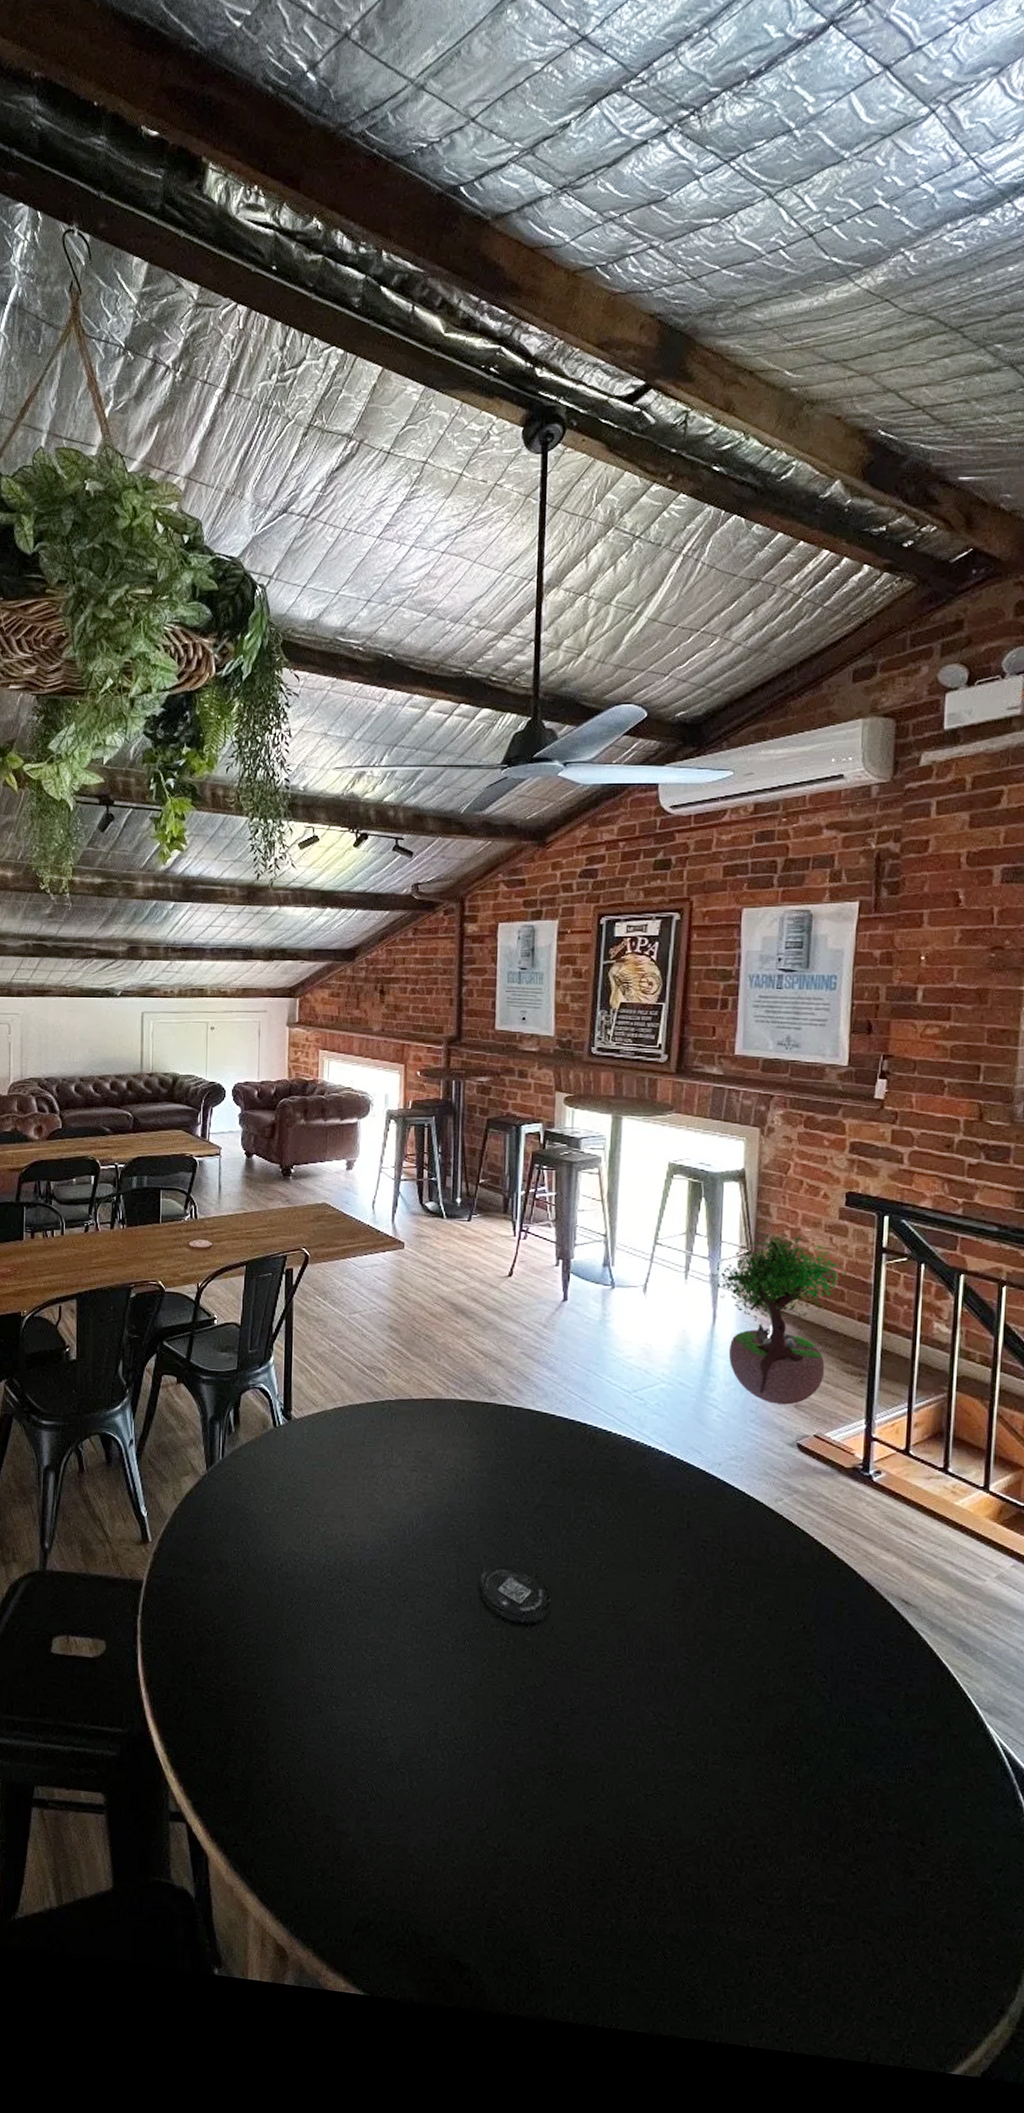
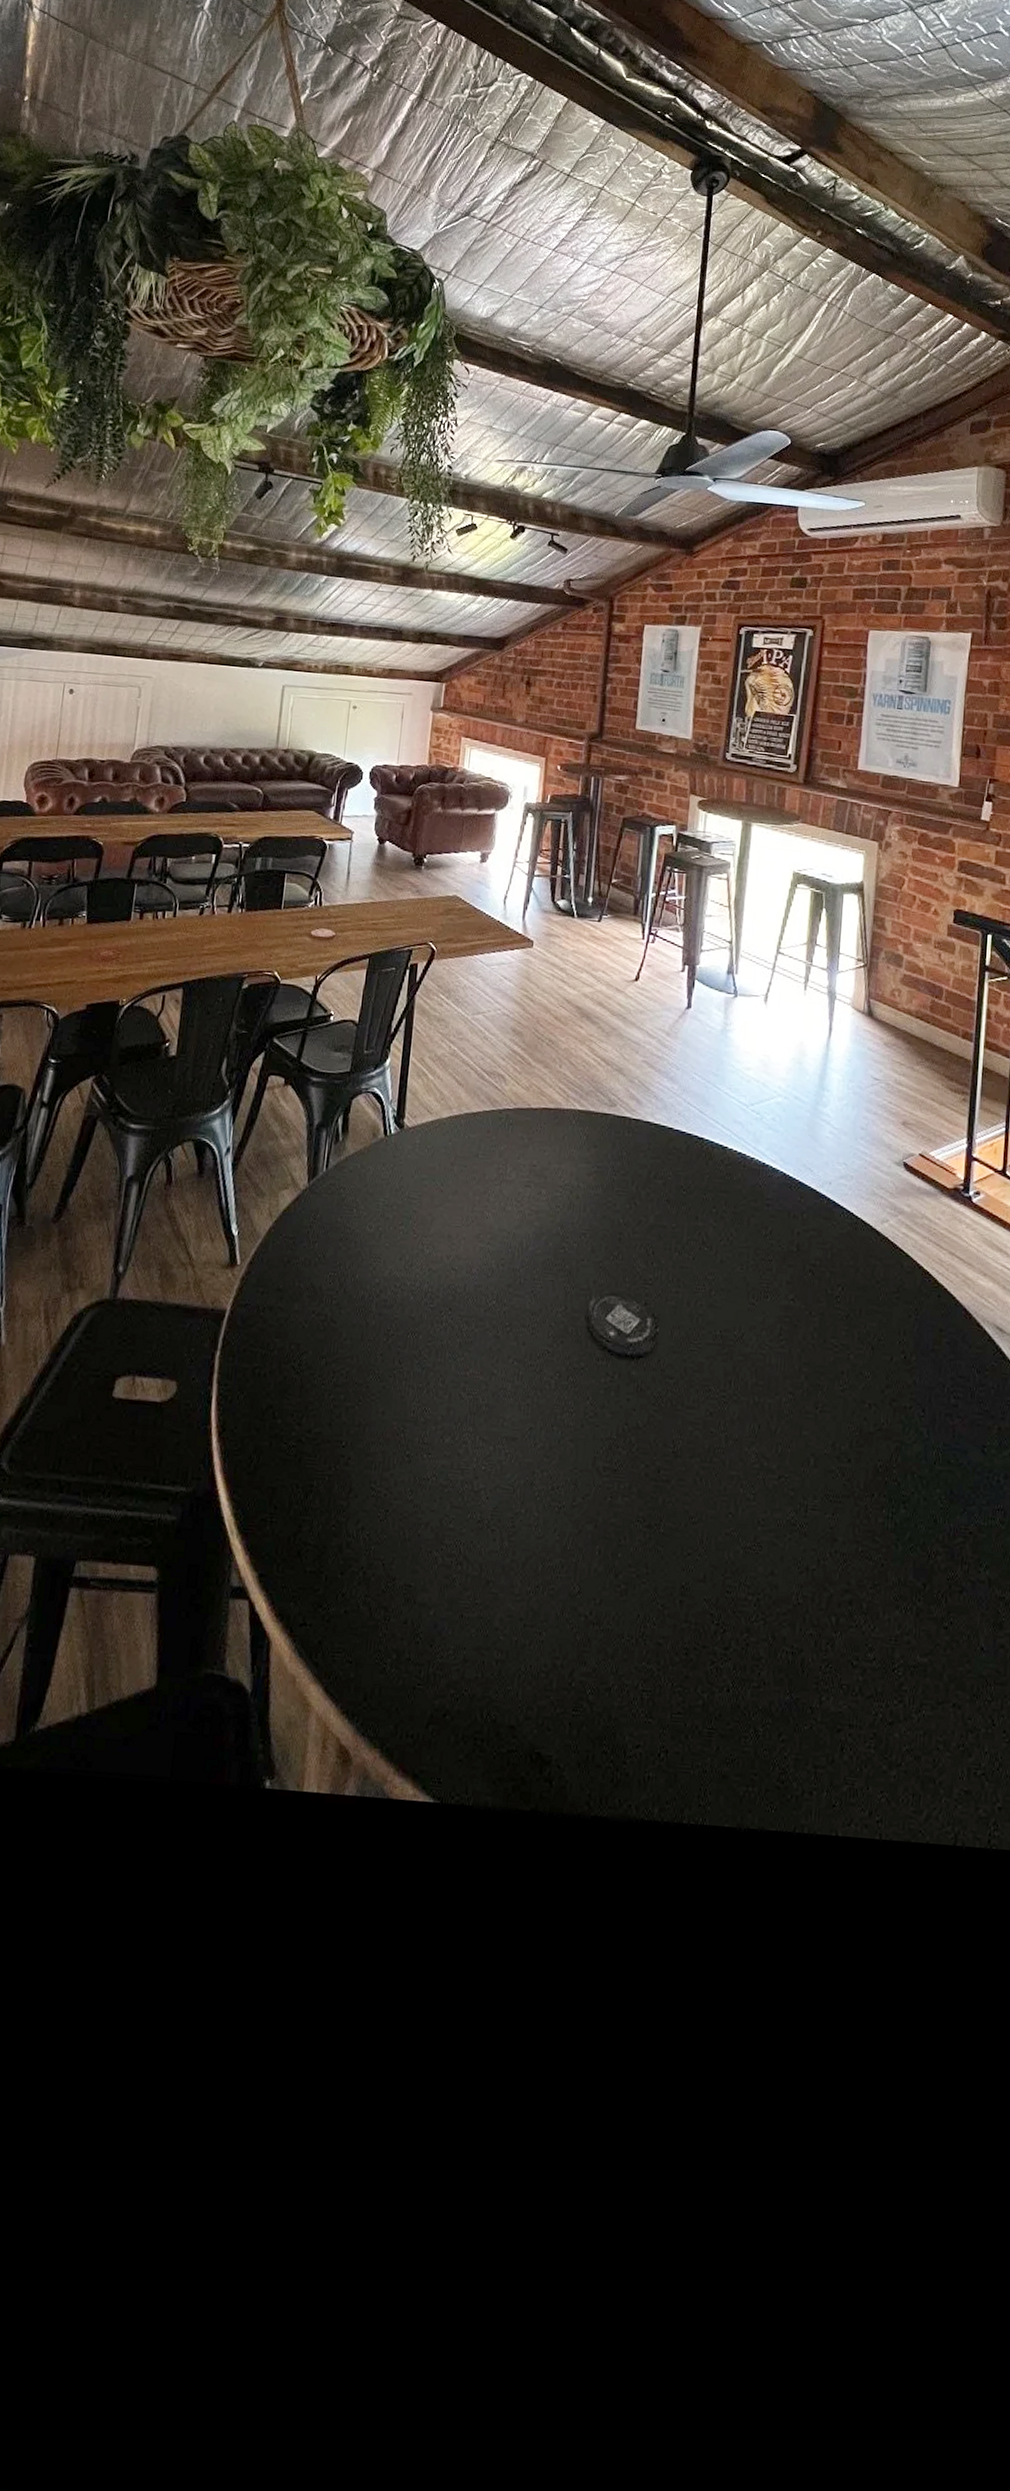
potted tree: present [712,1222,847,1405] -> none [829,935,953,1122]

